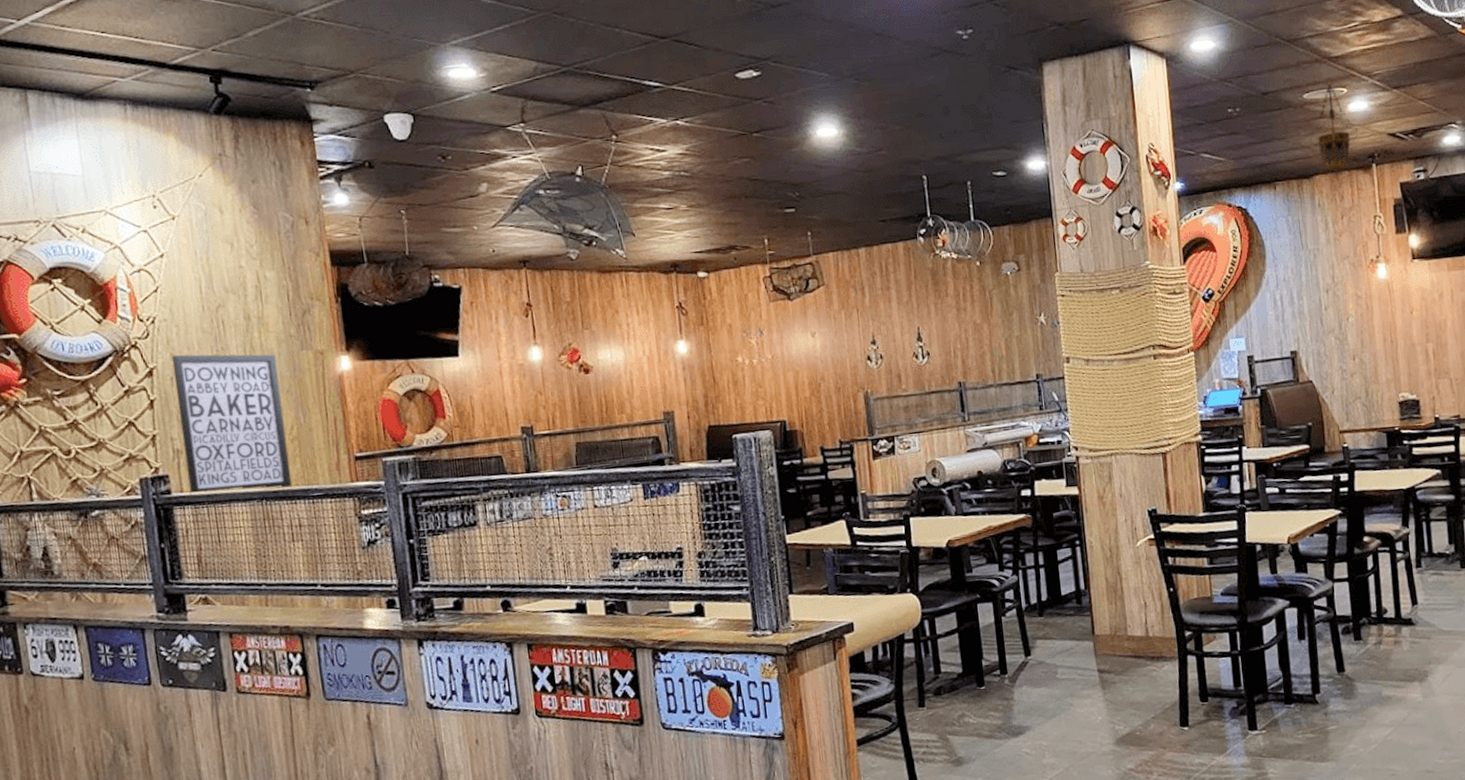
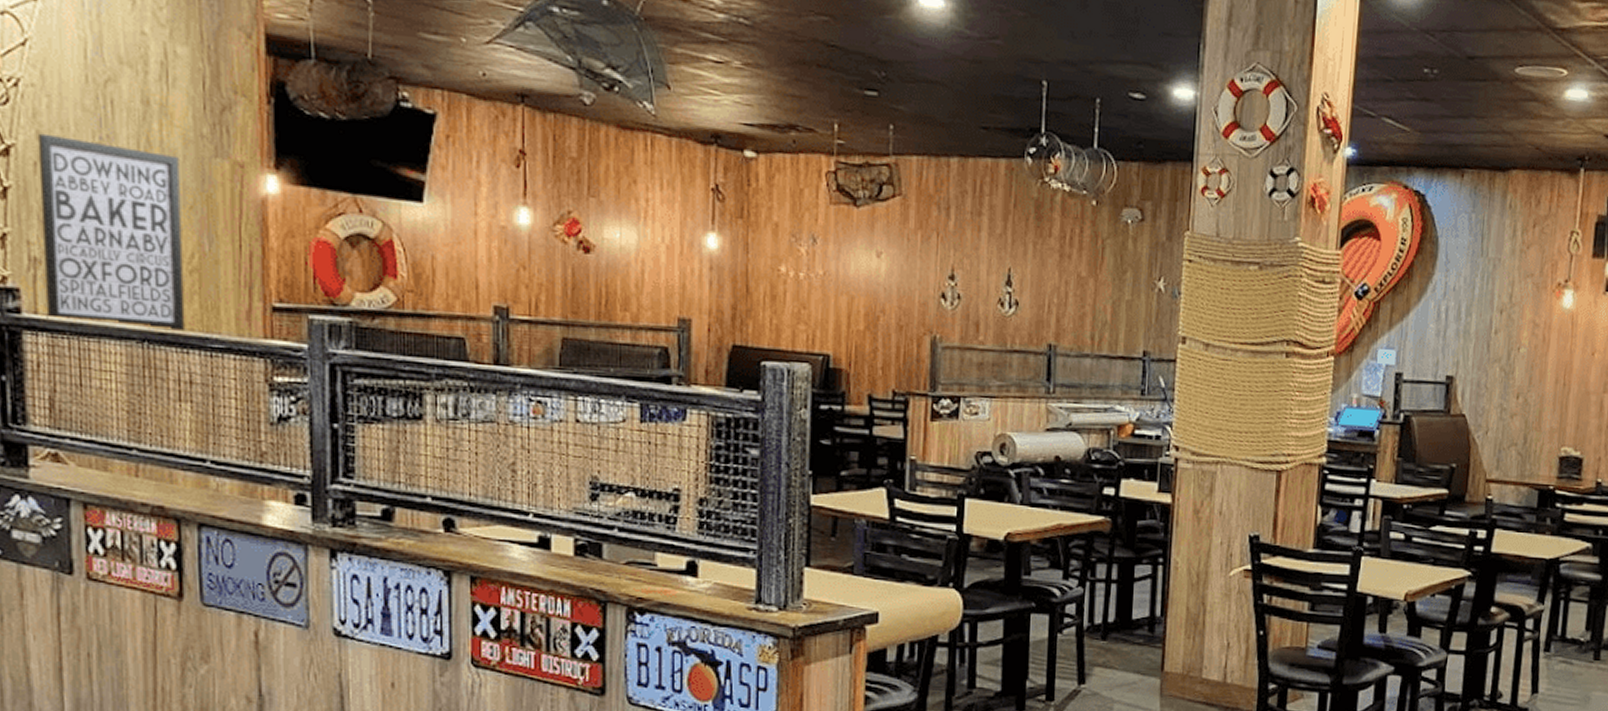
hanging lantern: present [1310,77,1358,178] -> none [1514,52,1571,178]

